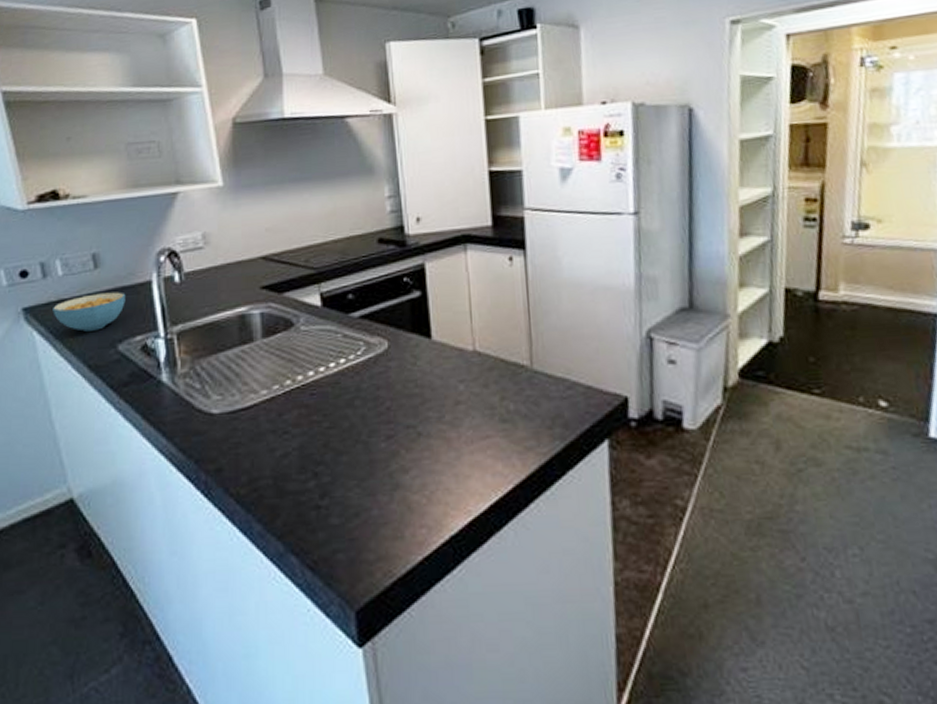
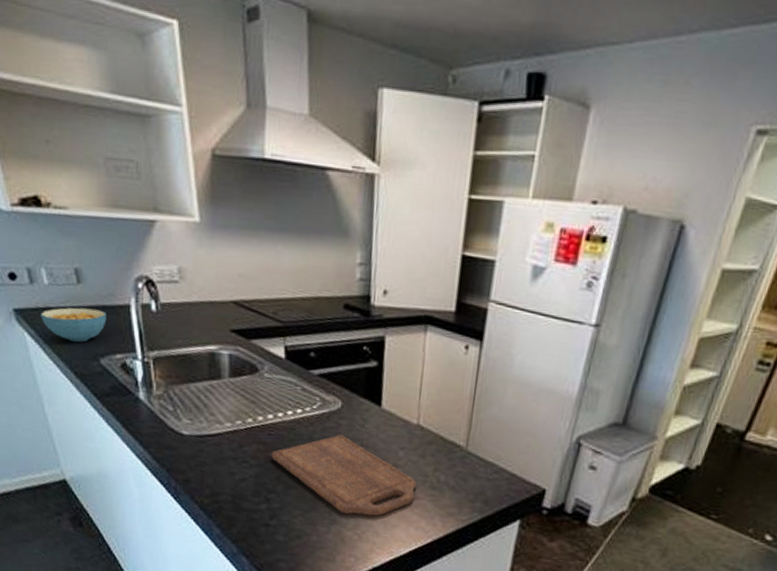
cutting board: none [315,379,485,475] -> present [271,435,417,517]

